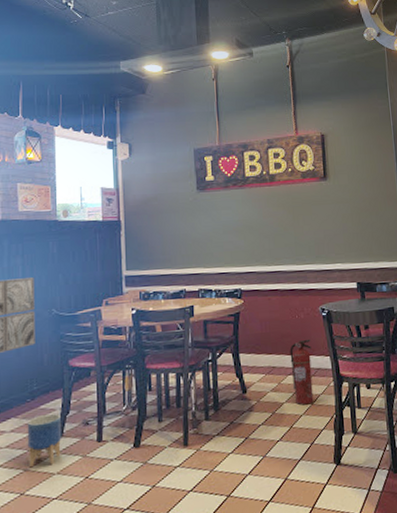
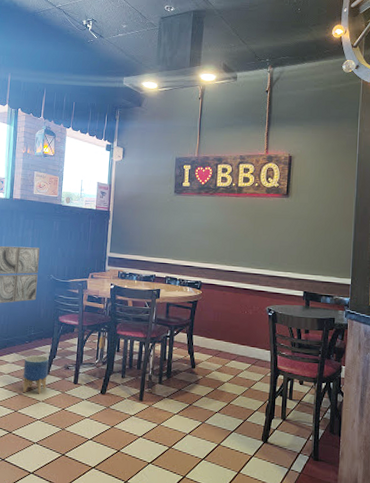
fire extinguisher: present [290,338,314,405] -> none [235,333,255,388]

